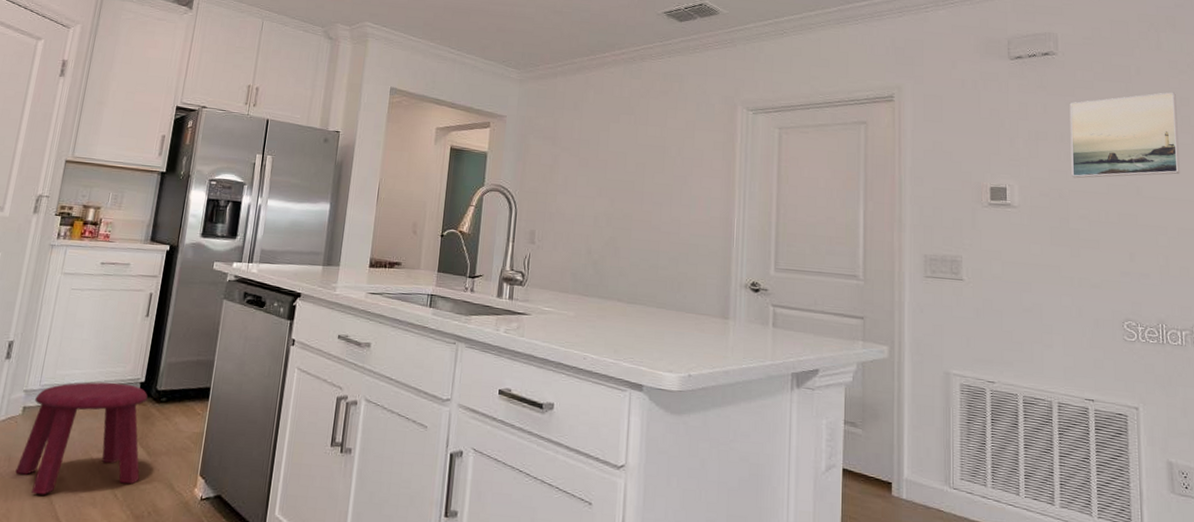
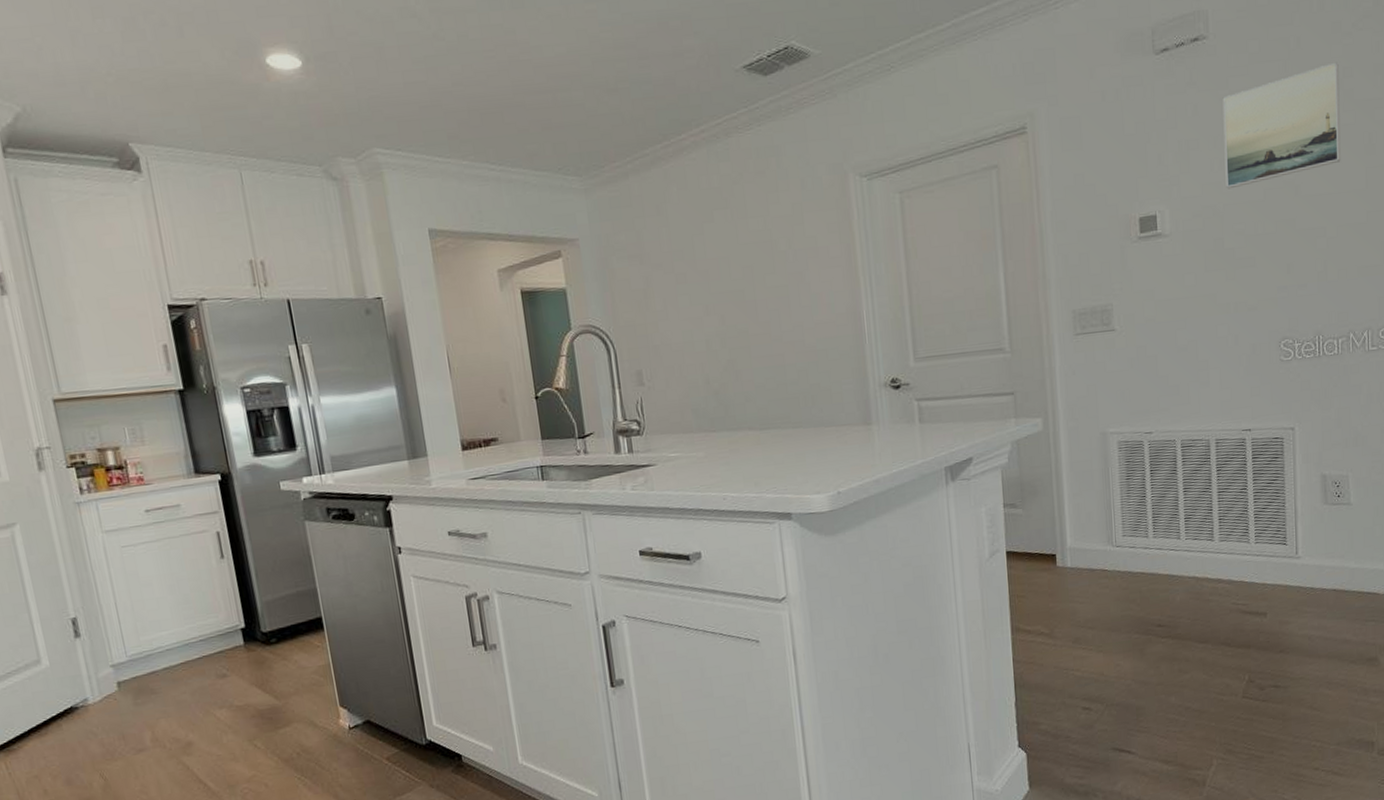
stool: present [15,382,148,495] -> none [127,633,276,764]

